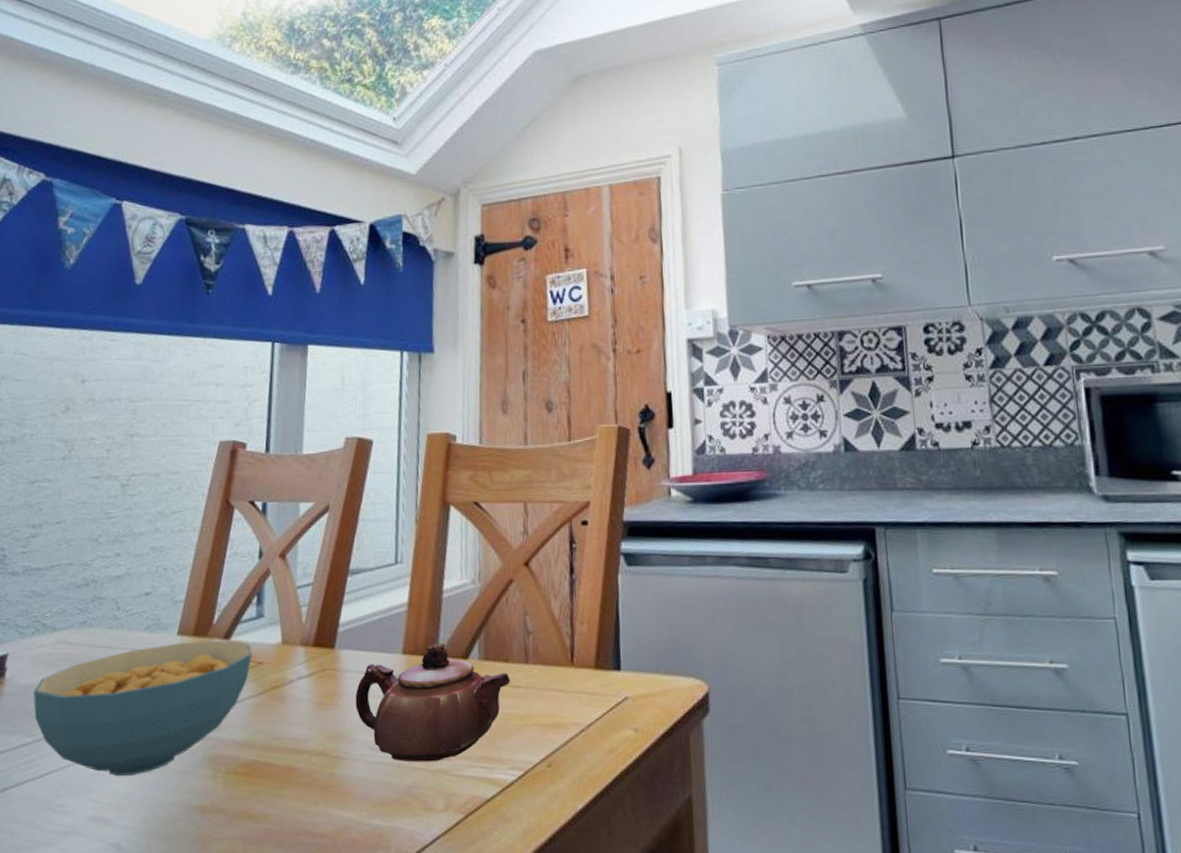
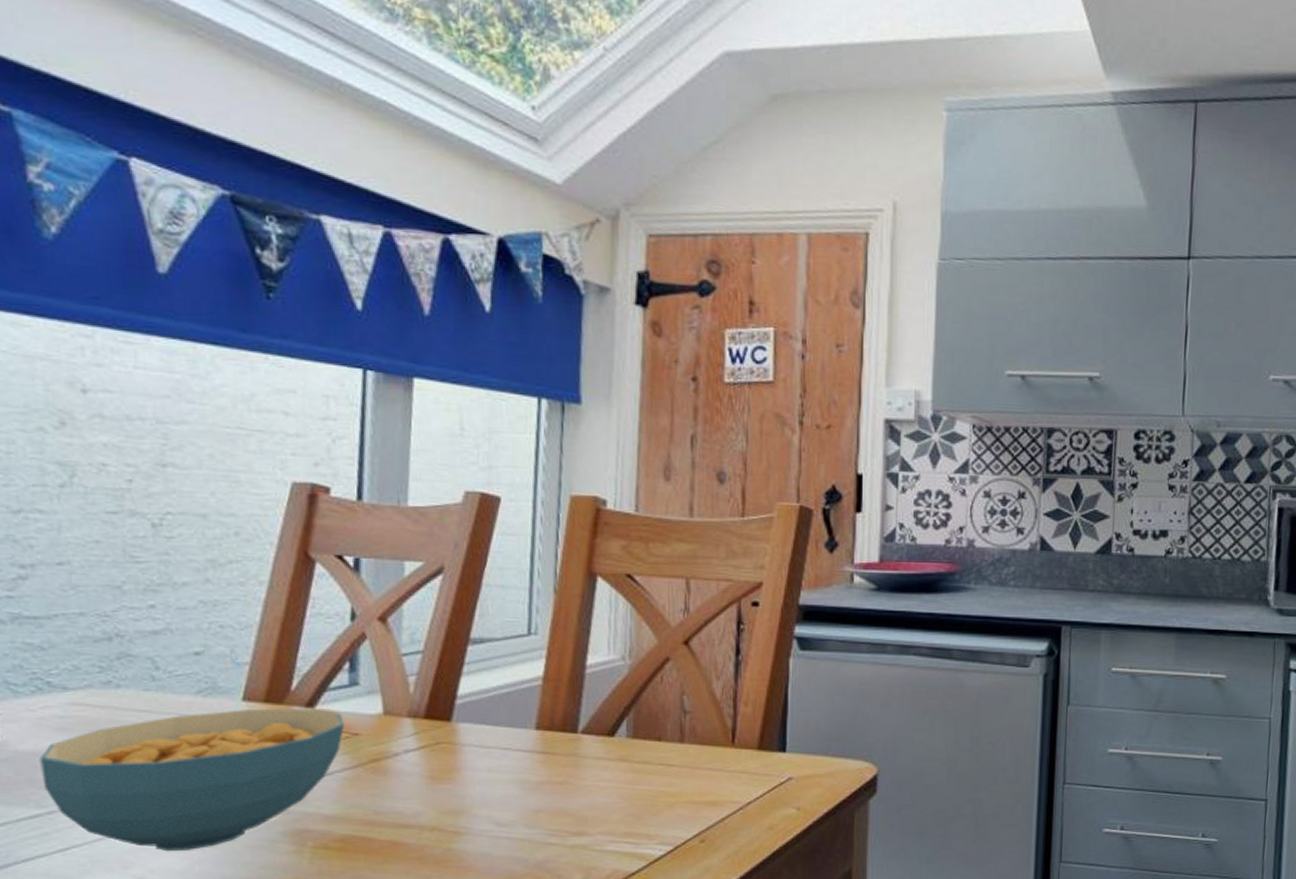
teapot: present [355,643,511,762] -> none [477,719,663,838]

